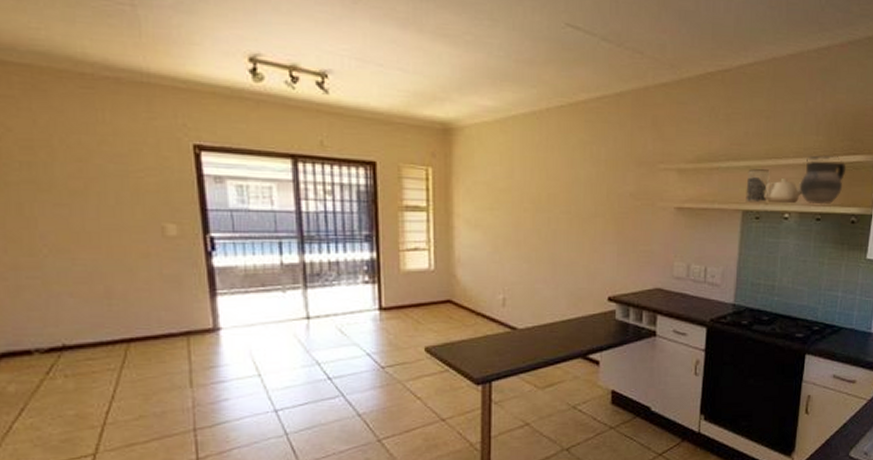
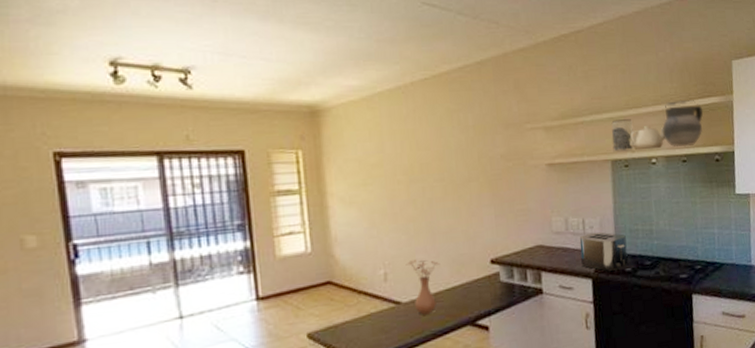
vase: none [524,289,558,343] -> present [406,260,440,315]
toaster: none [698,281,746,322] -> present [579,231,628,271]

